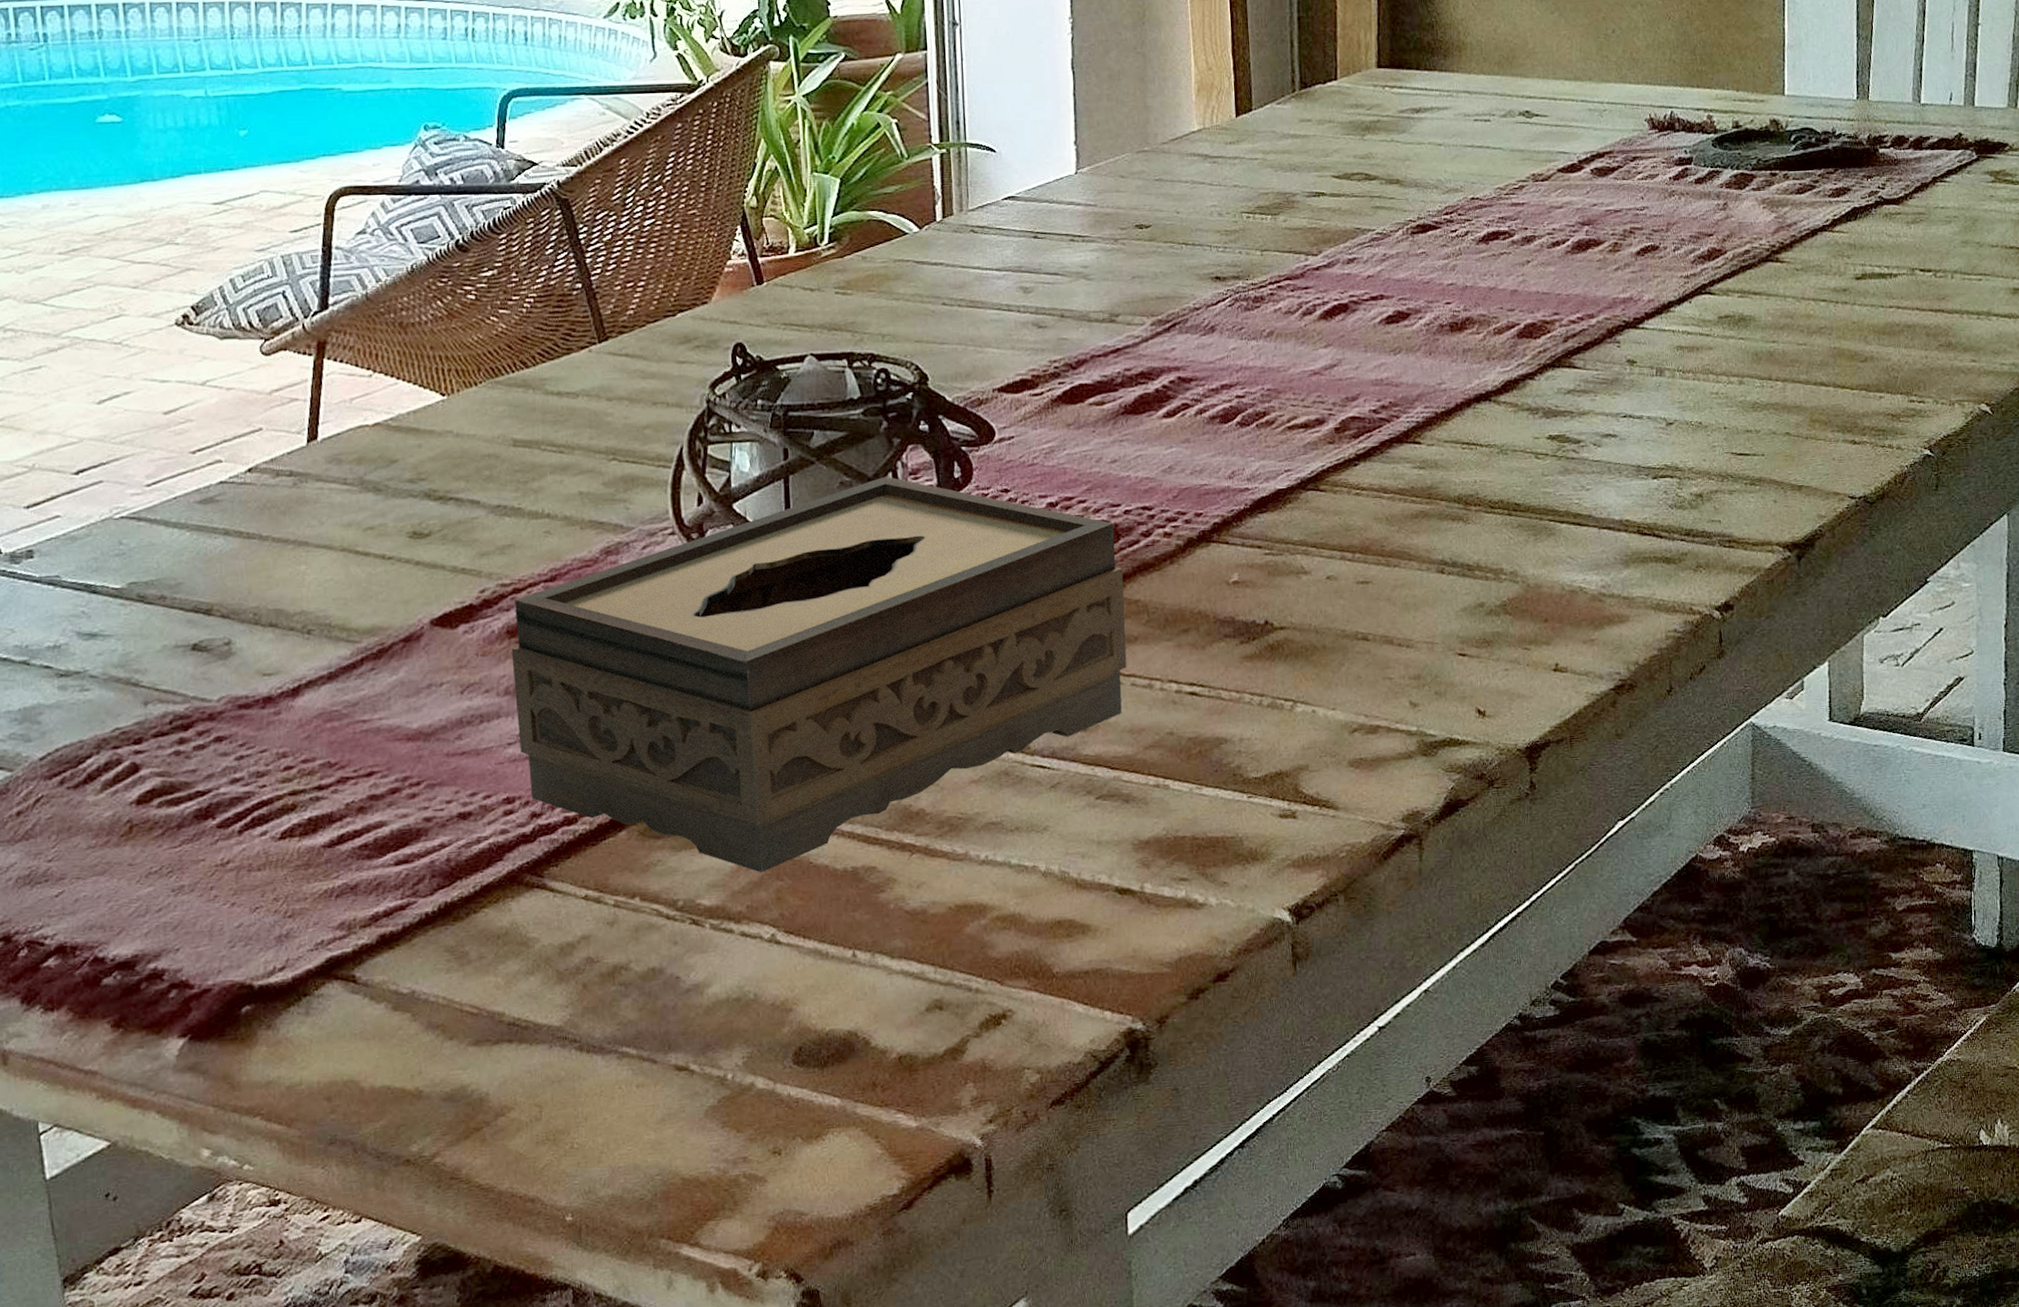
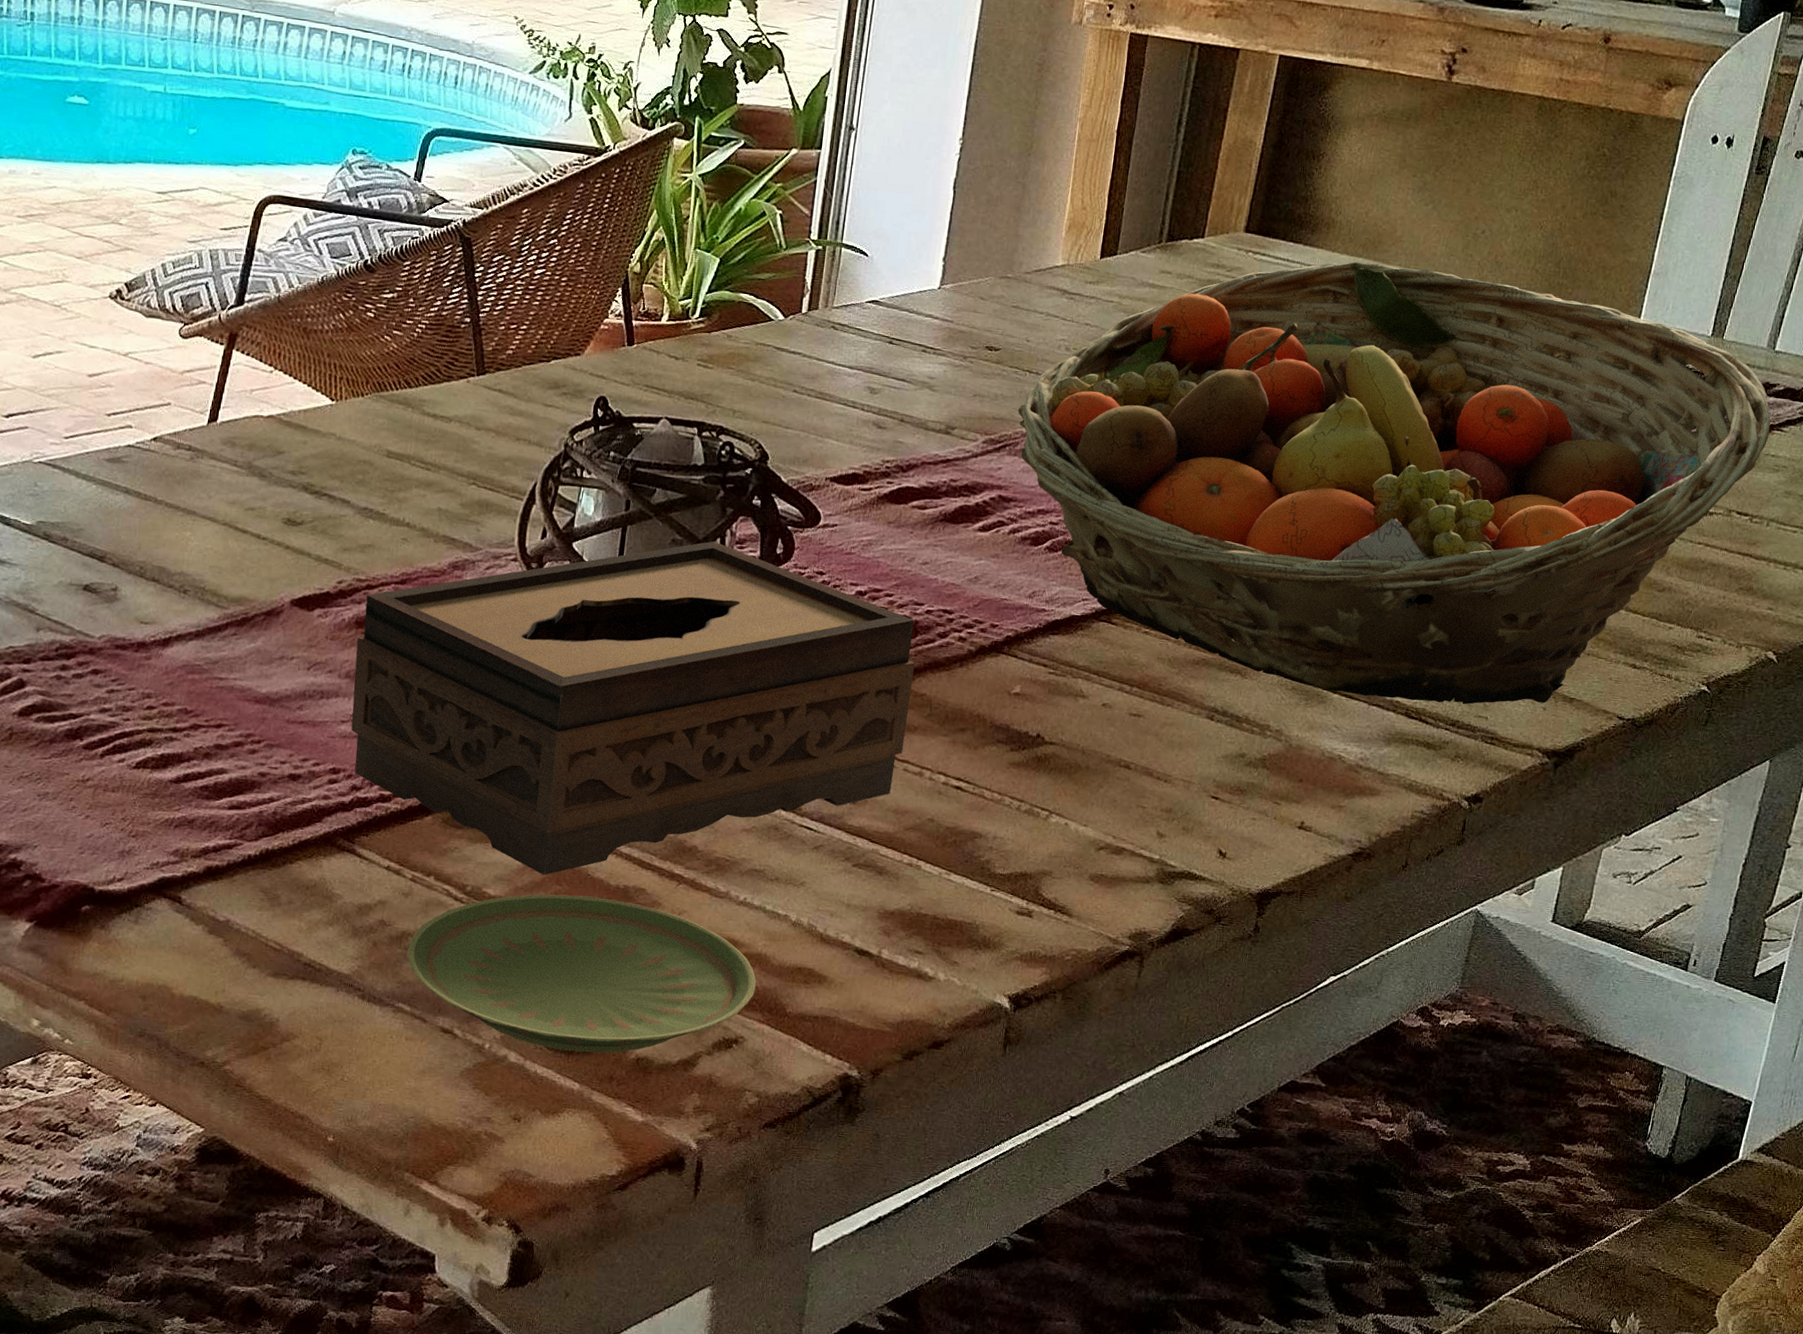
plate: none [623,885,1015,1065] -> present [407,894,756,1053]
fruit basket: none [1181,77,1934,522] -> present [1018,261,1771,705]

